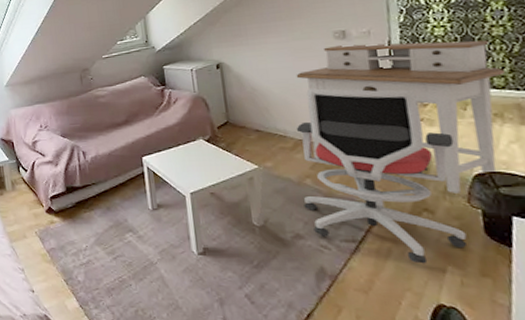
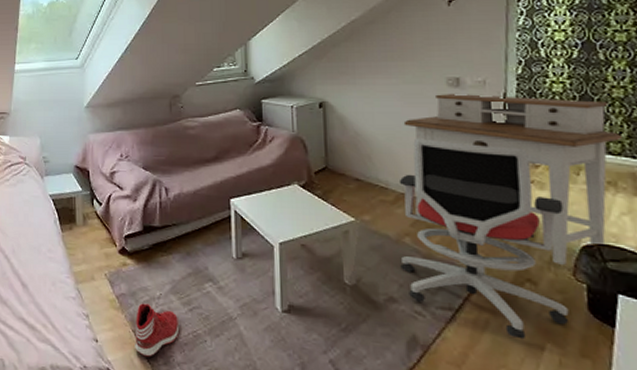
sneaker: none [66,255,107,303] -> present [135,303,180,357]

